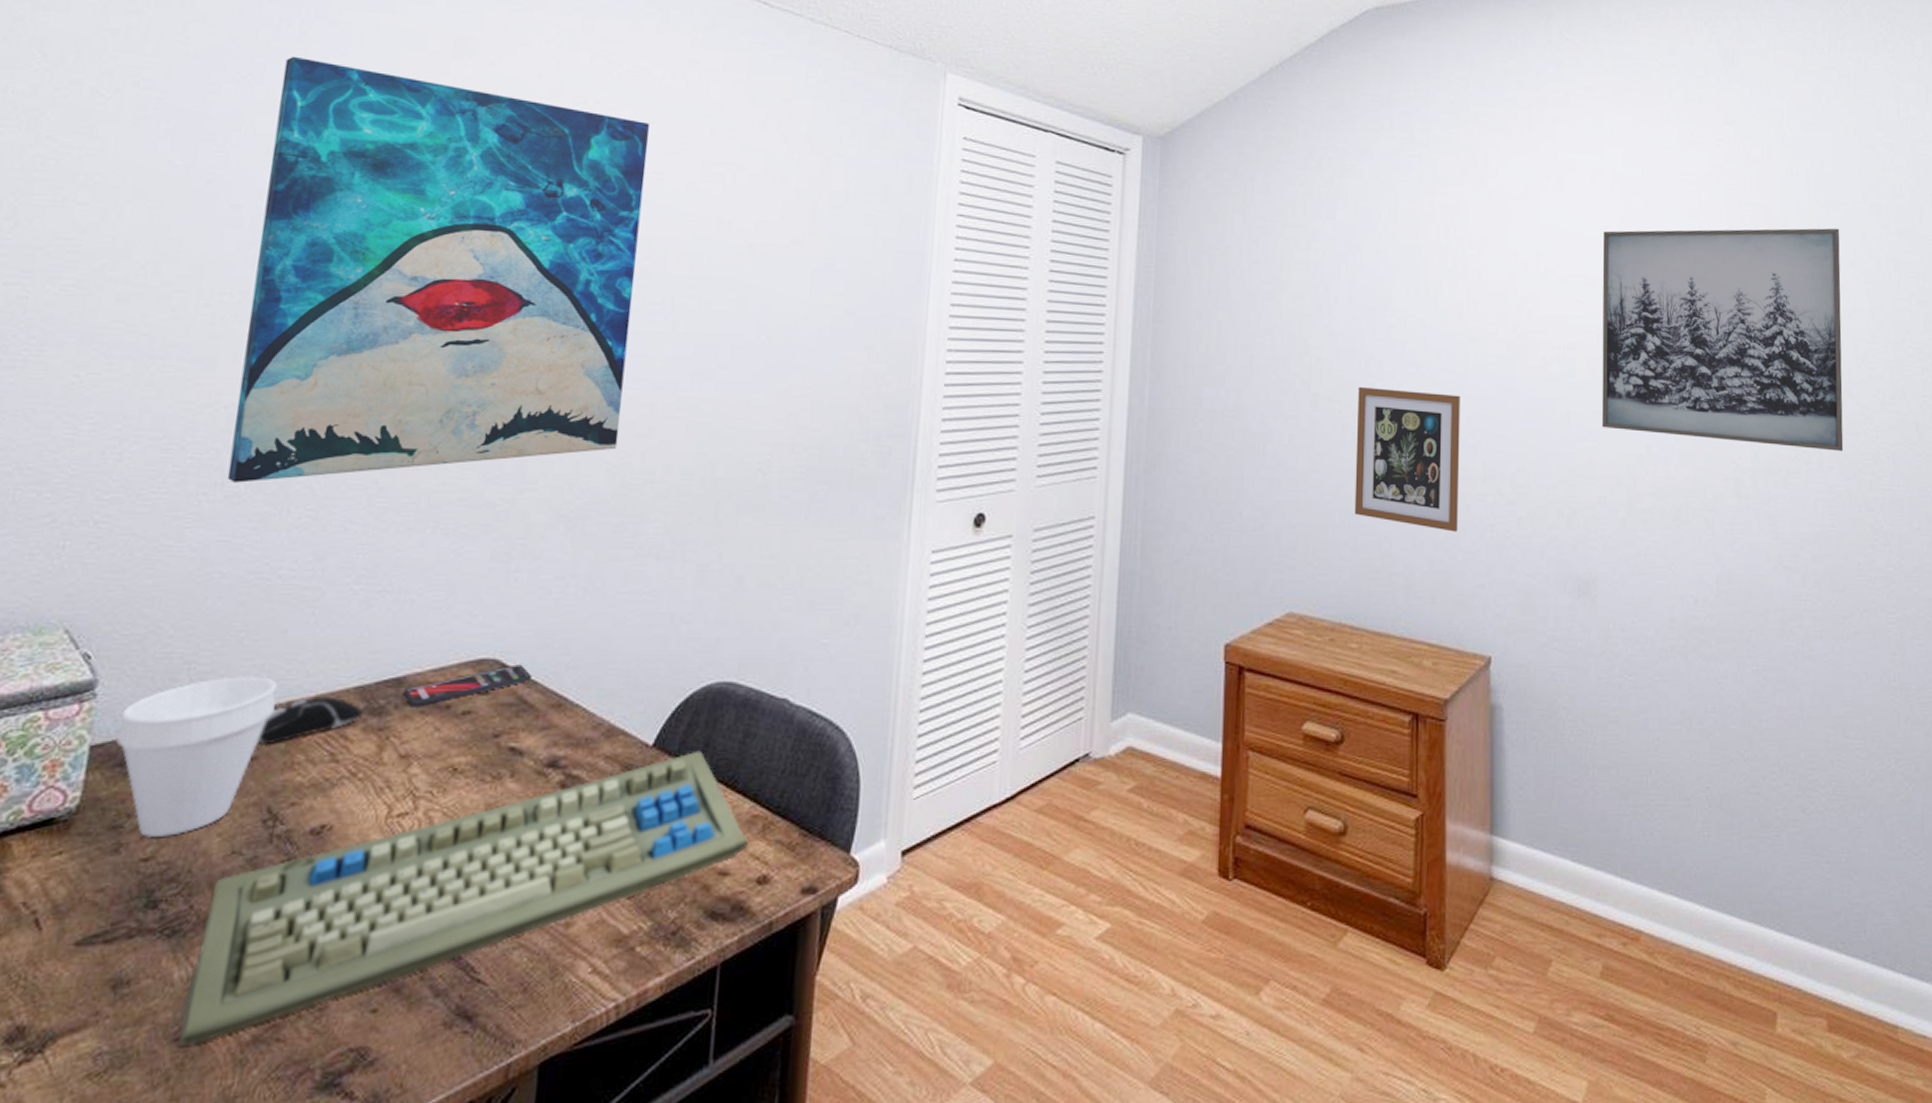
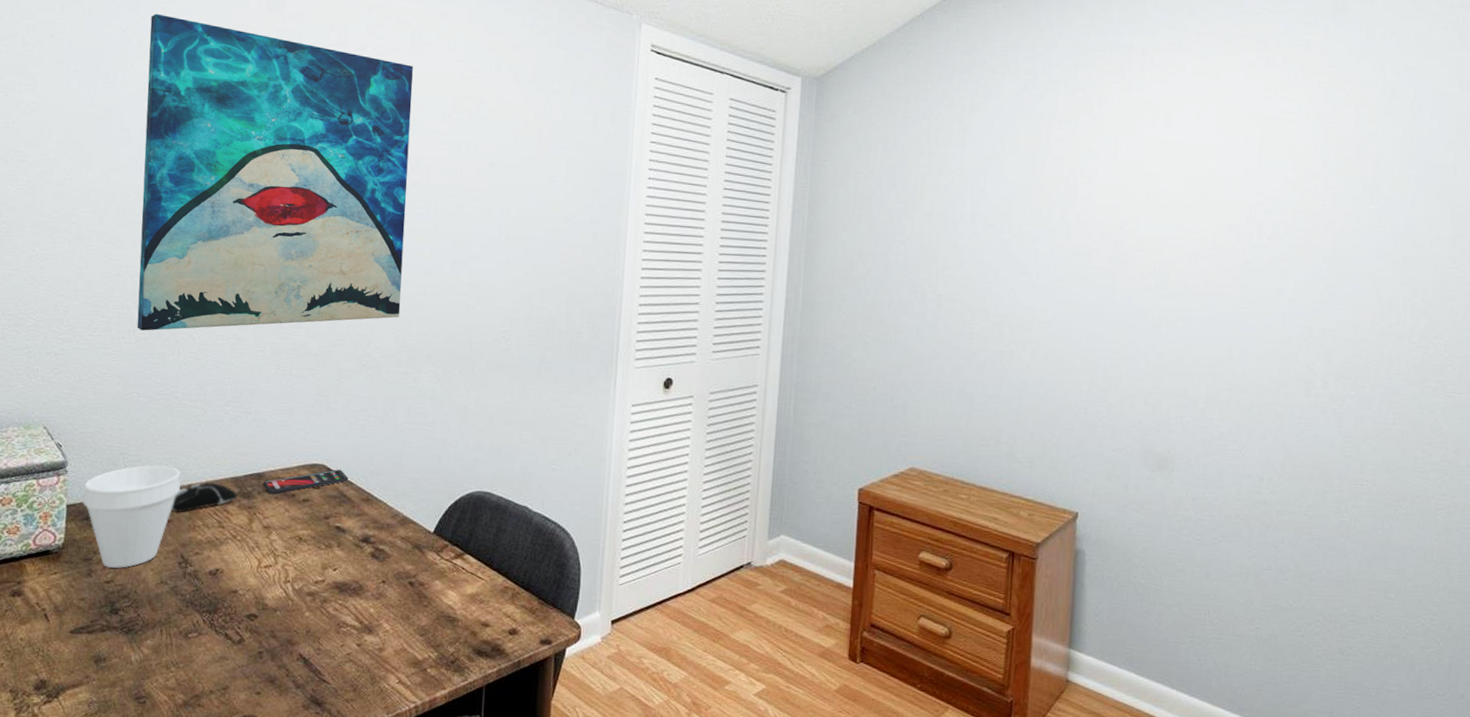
computer keyboard: present [178,750,748,1046] -> none [138,538,502,703]
picture frame: present [1354,386,1460,532] -> none [969,290,1065,412]
wall art: present [1601,228,1844,451] -> none [1188,163,1431,361]

